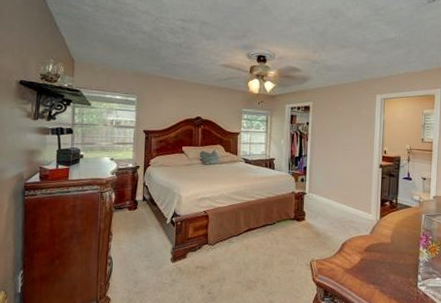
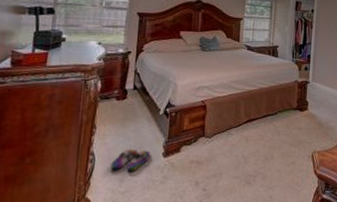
slippers: none [126,254,161,274] -> present [111,149,152,171]

